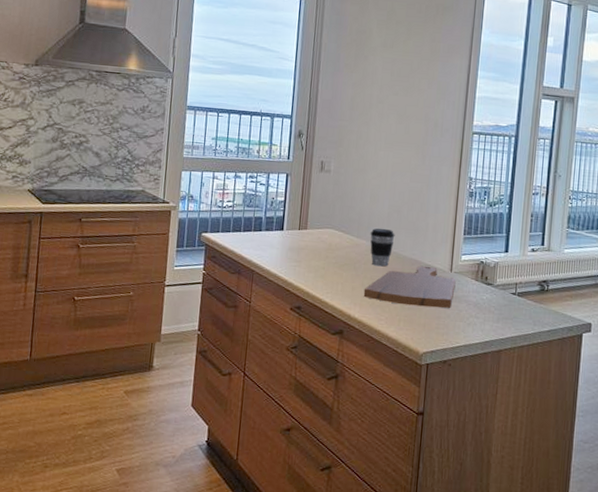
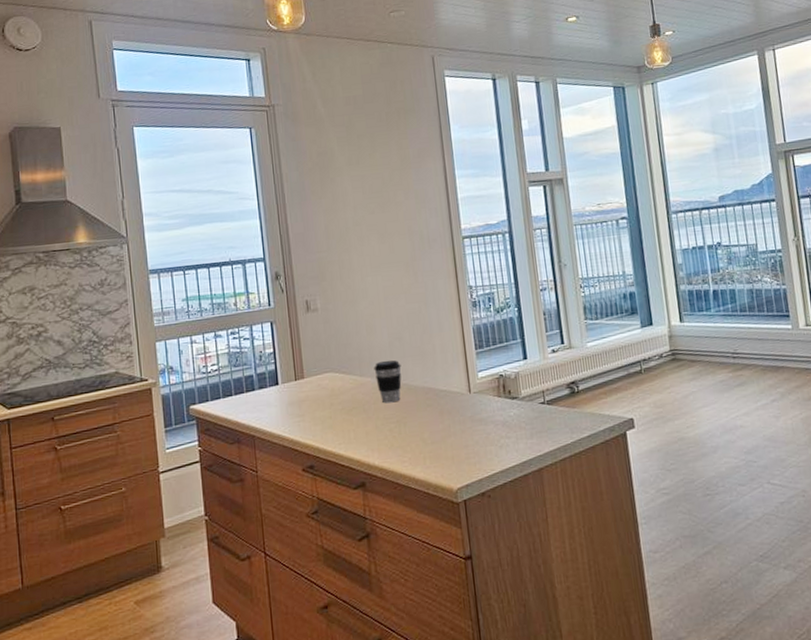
cutting board: present [363,265,456,308] -> none [379,391,478,441]

